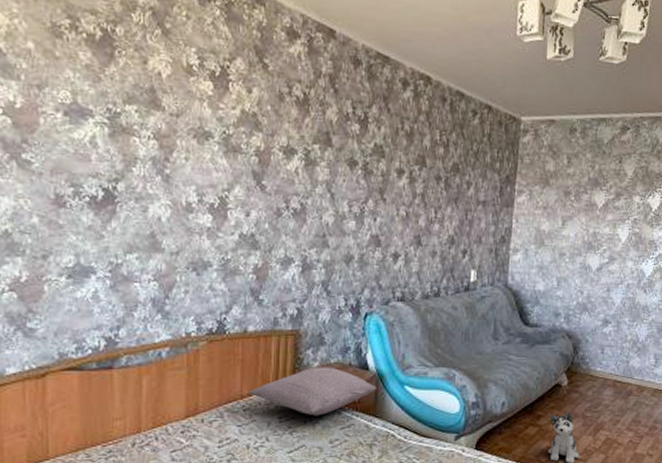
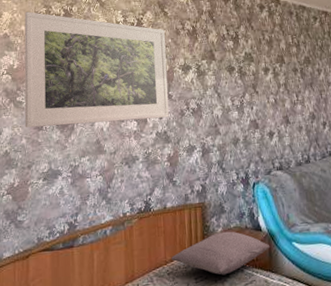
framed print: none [32,19,262,216] -> present [24,12,169,128]

